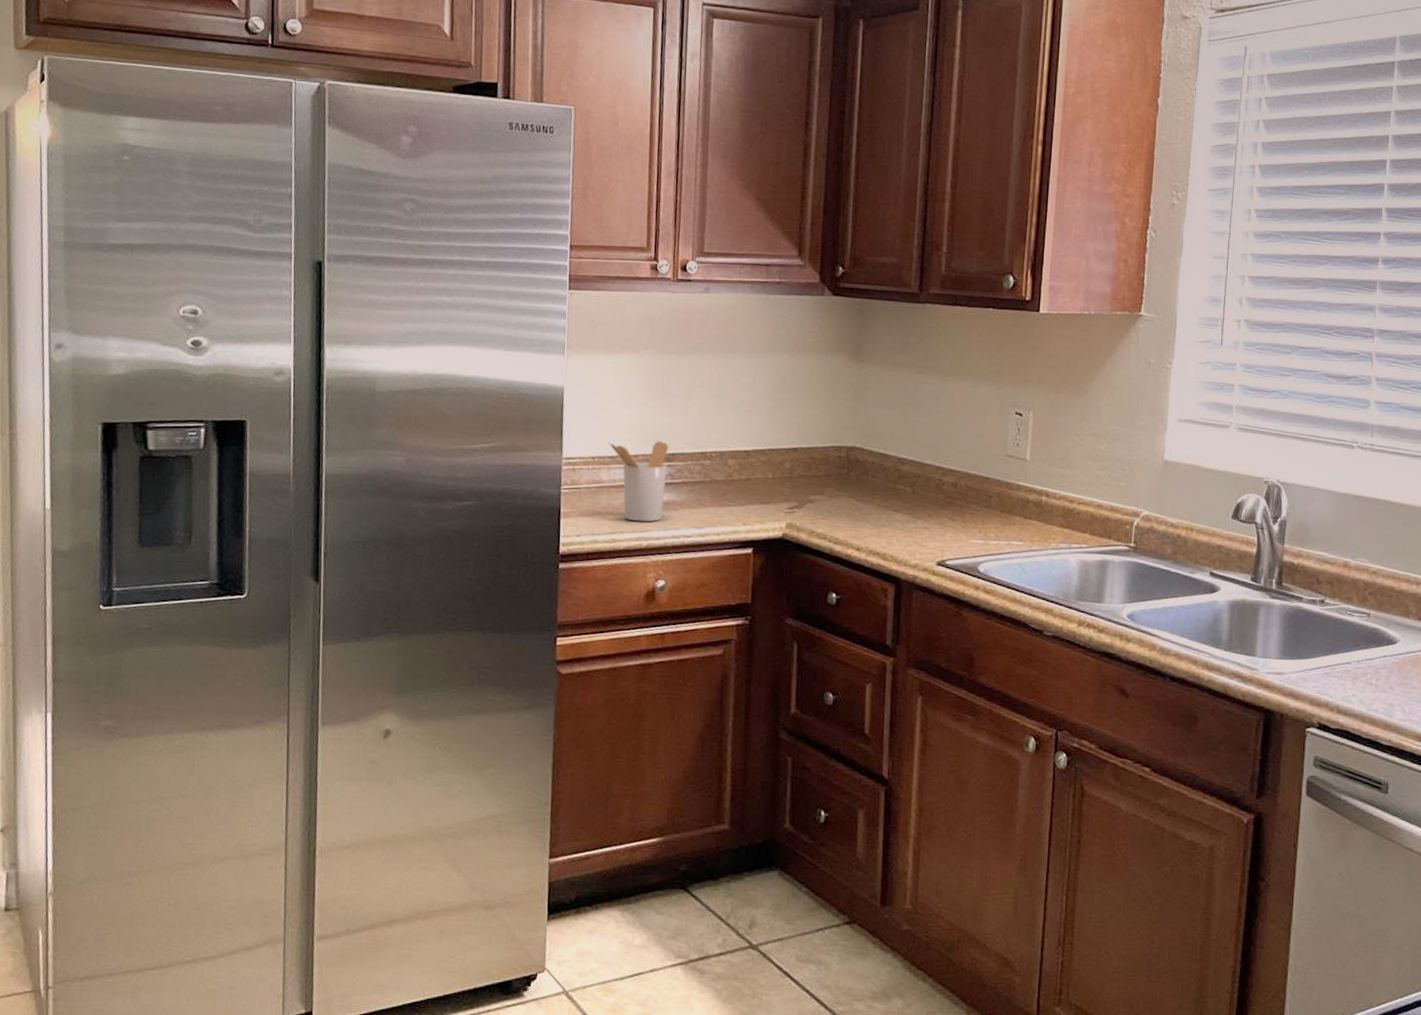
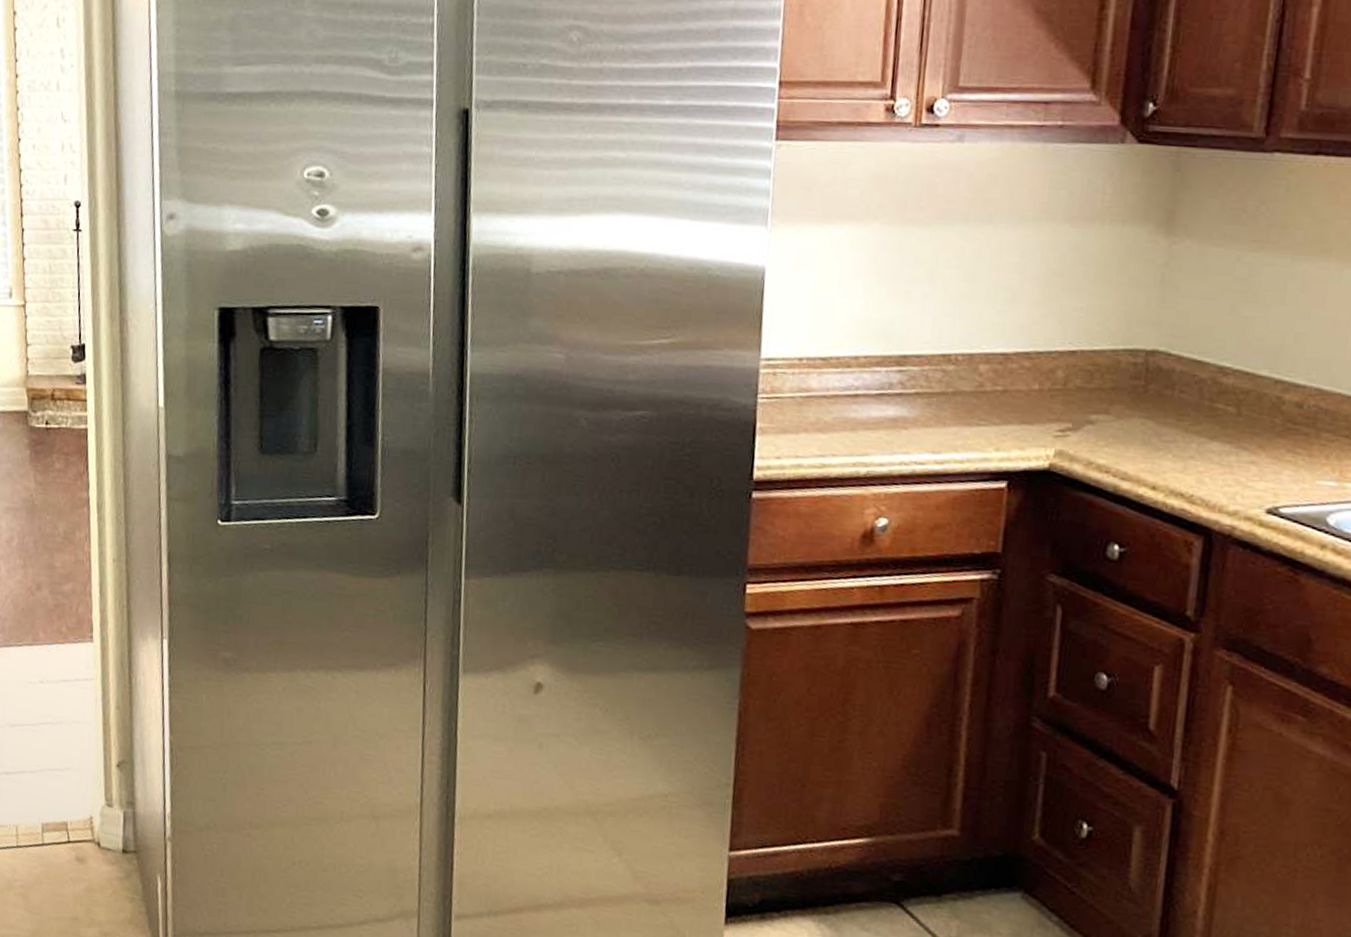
utensil holder: present [608,441,669,522] -> none [820,339,900,443]

